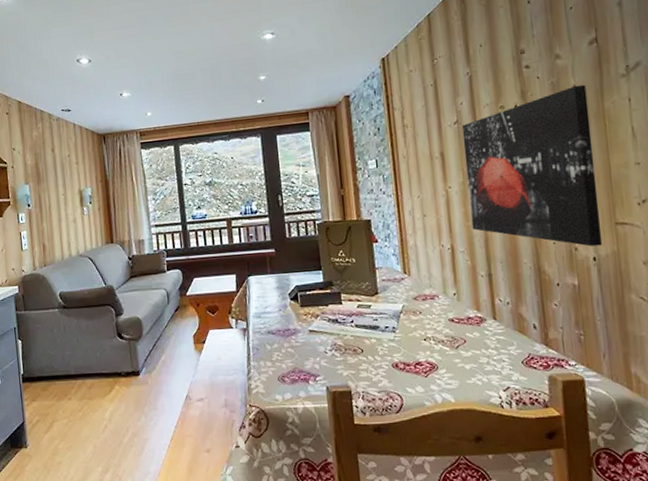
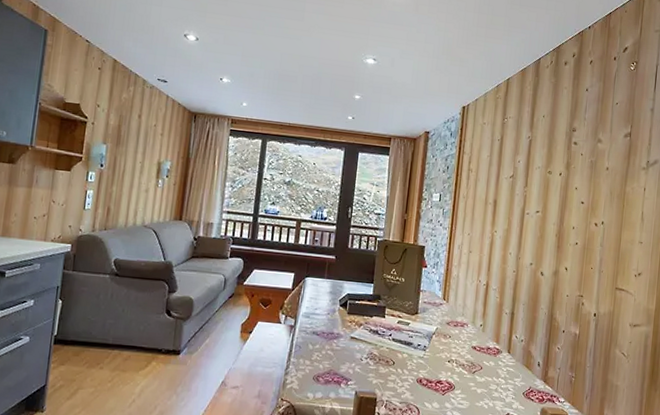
wall art: present [461,84,603,247] -> none [506,168,616,305]

